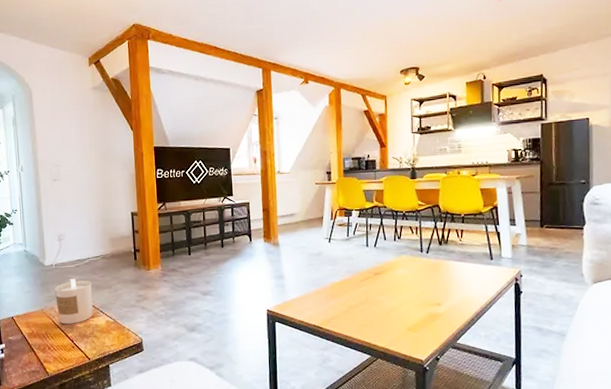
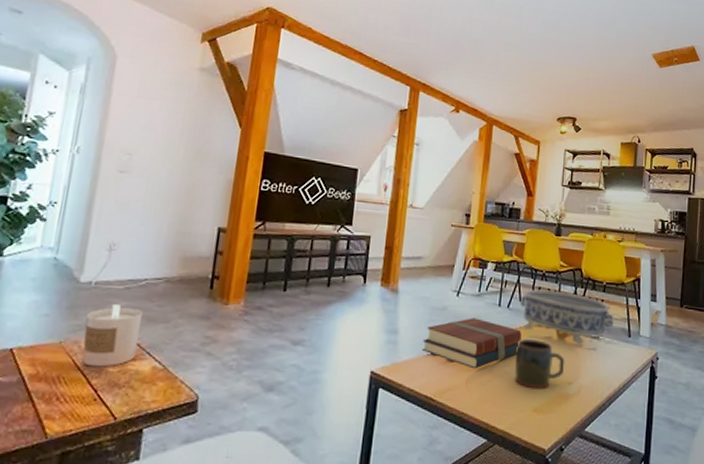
books: none [305,259,390,301] -> present [421,318,522,369]
decorative bowl: none [385,227,475,271] -> present [520,289,614,344]
mug: none [386,271,433,311] -> present [514,339,565,388]

